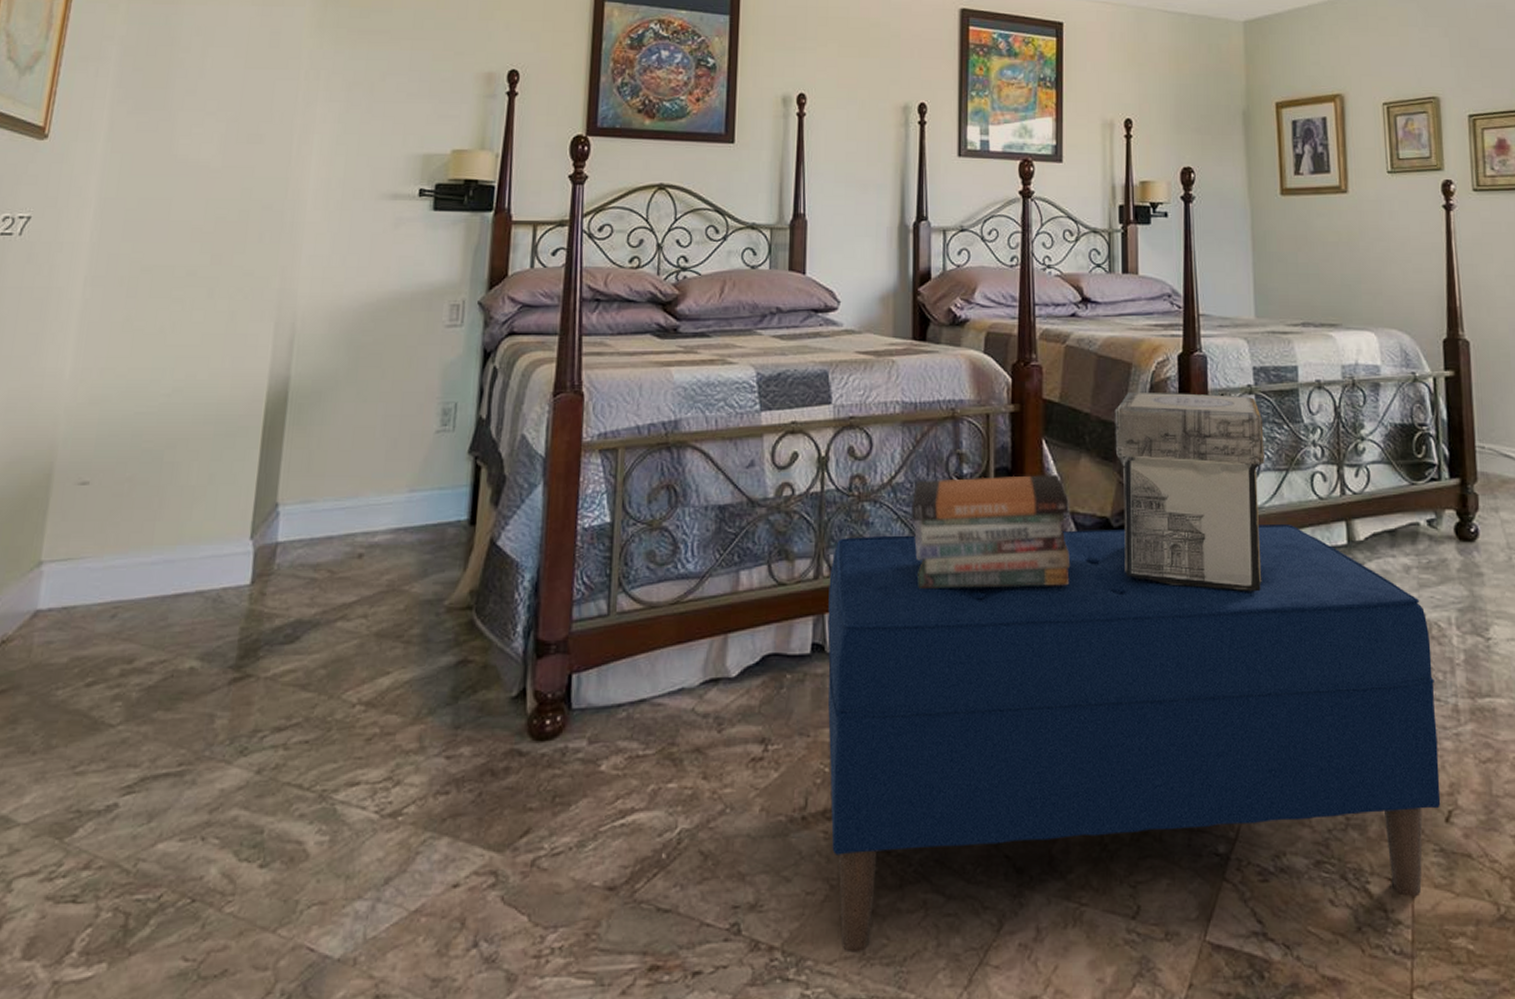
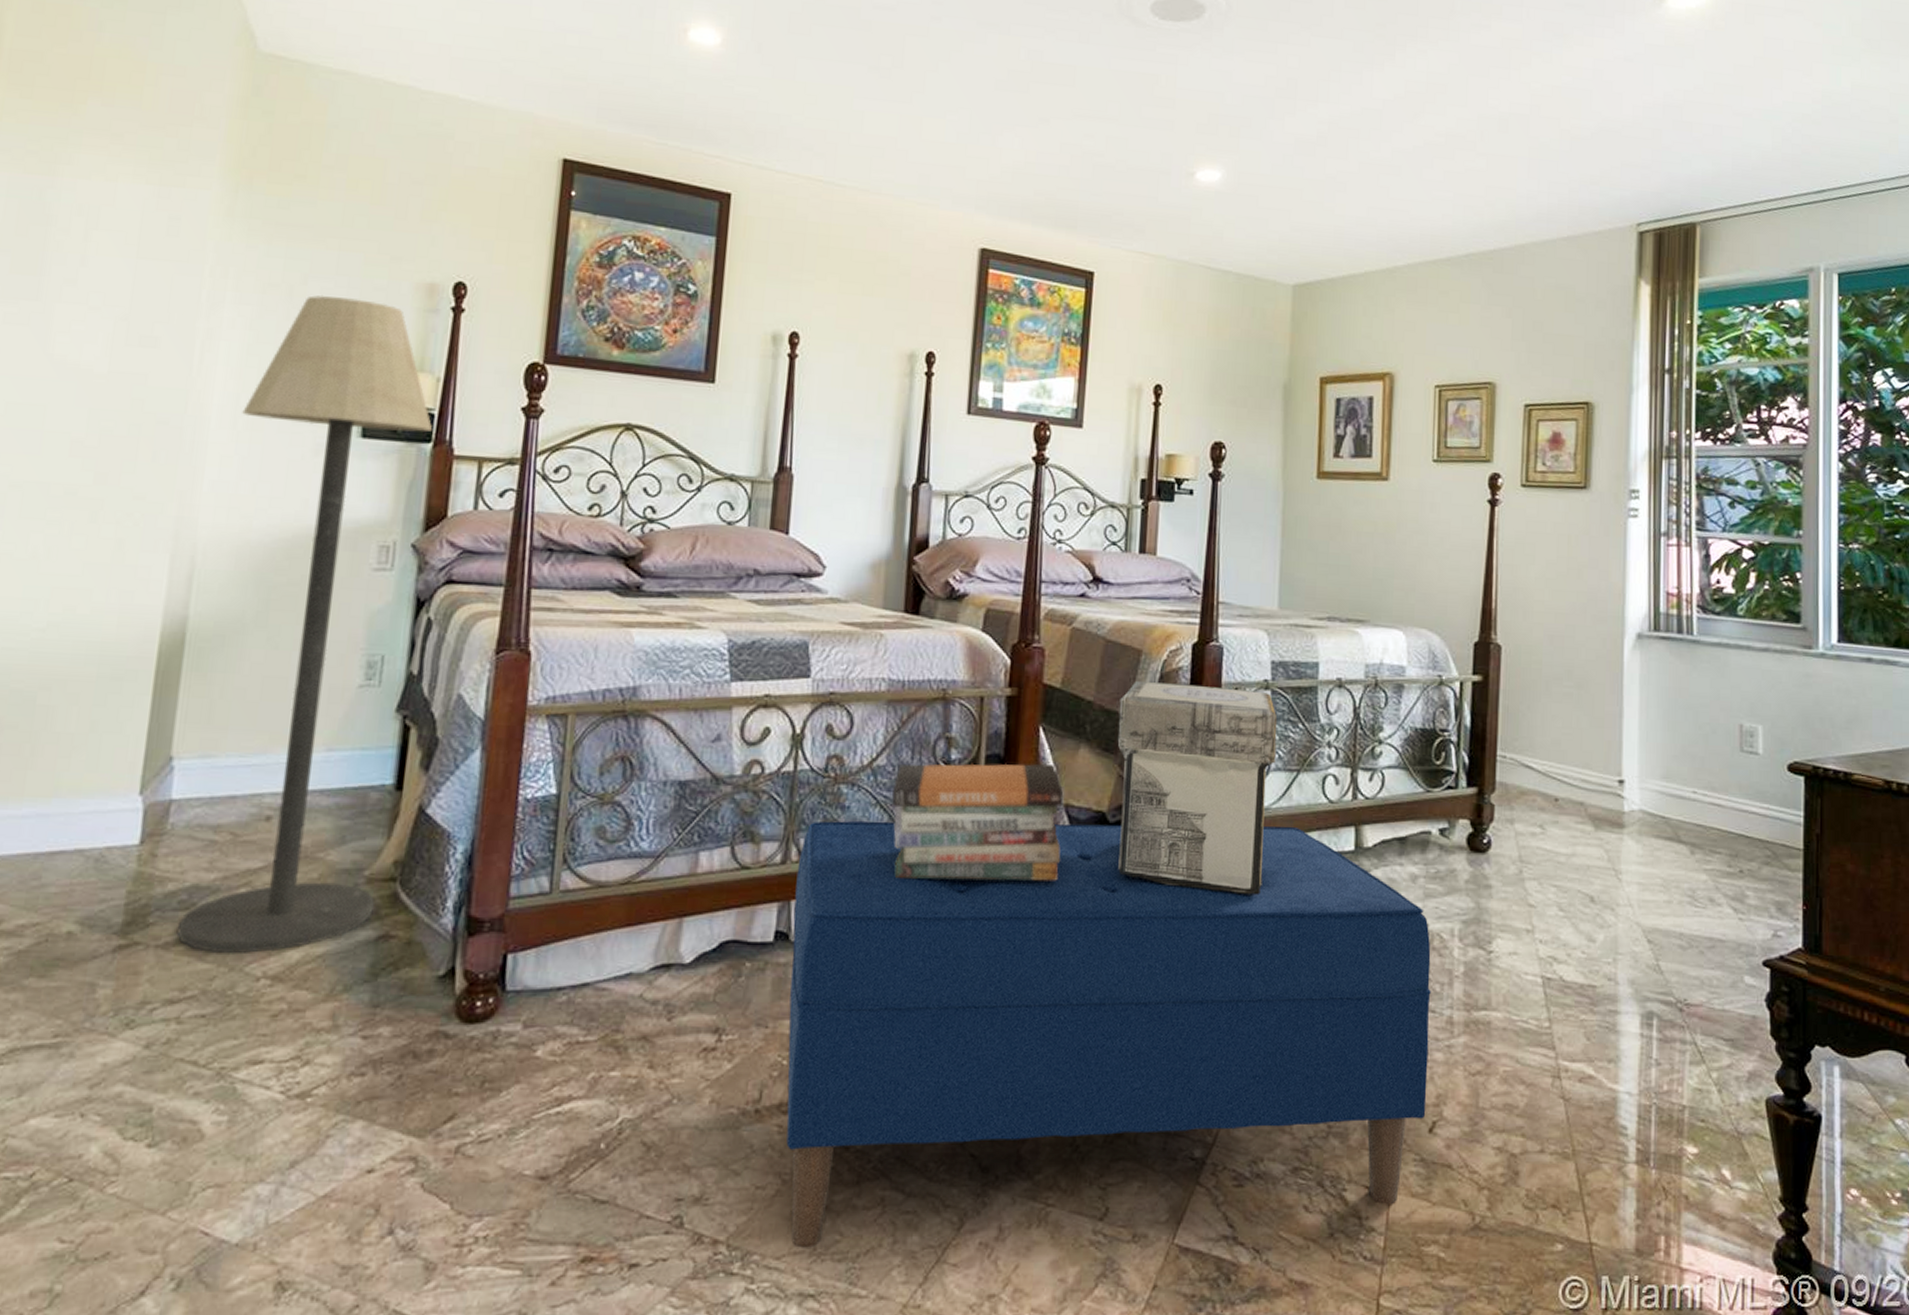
floor lamp: none [283,89,494,683] -> present [176,295,433,954]

